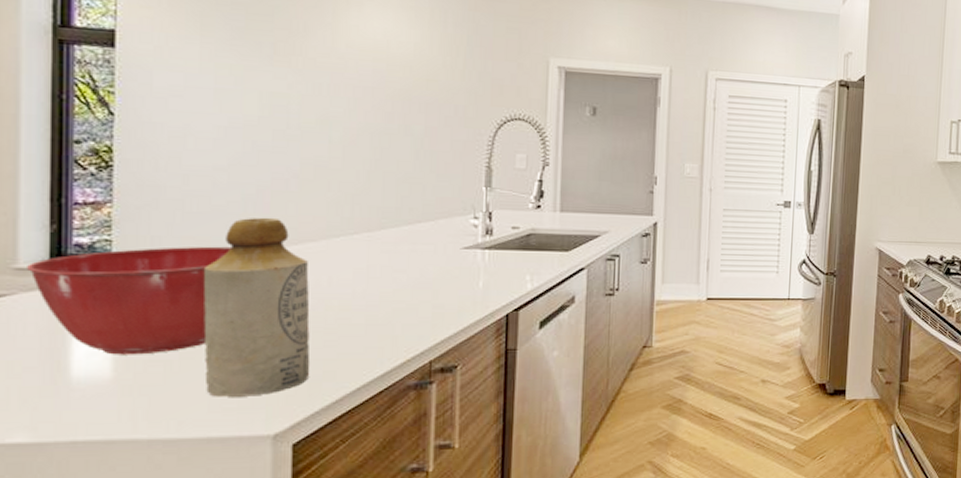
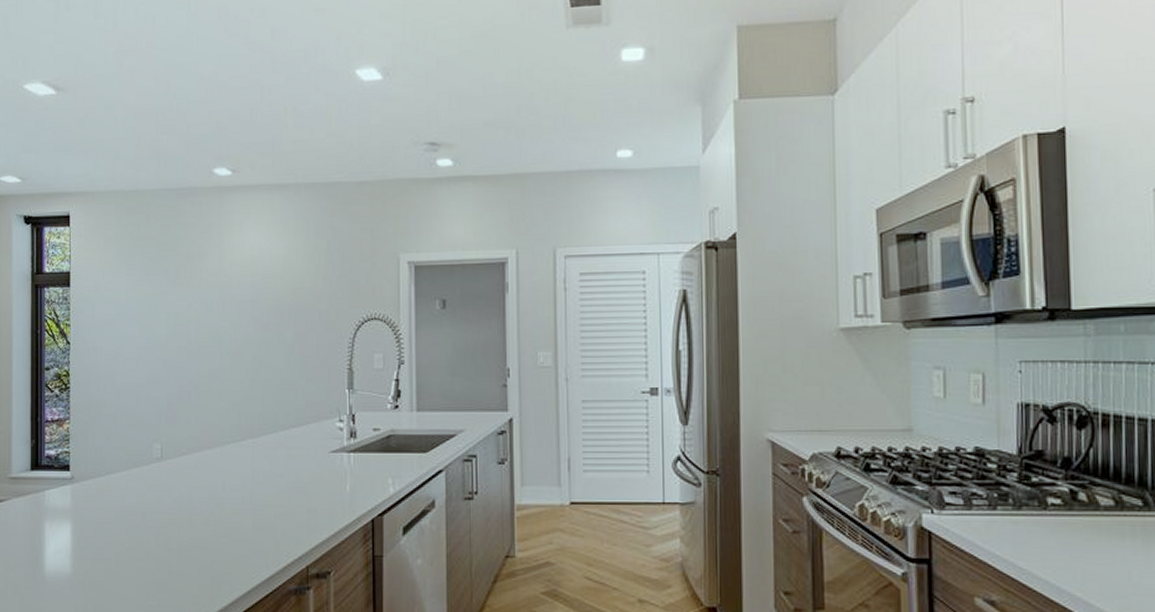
mixing bowl: present [27,246,231,355] -> none [17,455,150,554]
bottle: present [203,217,311,397] -> none [132,427,211,595]

